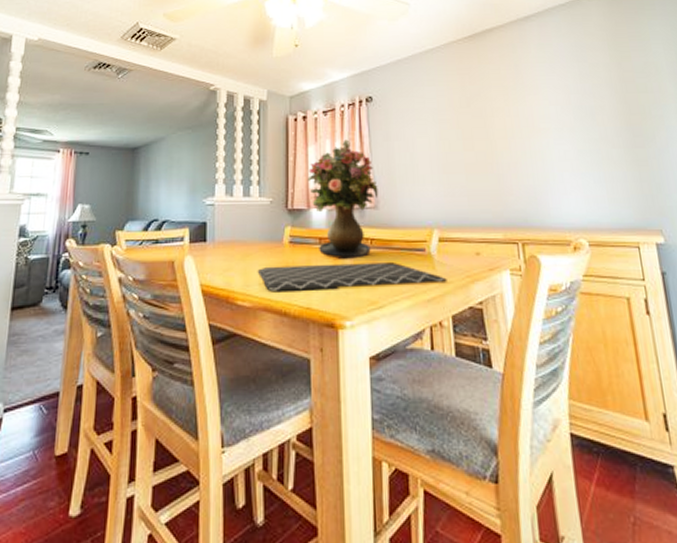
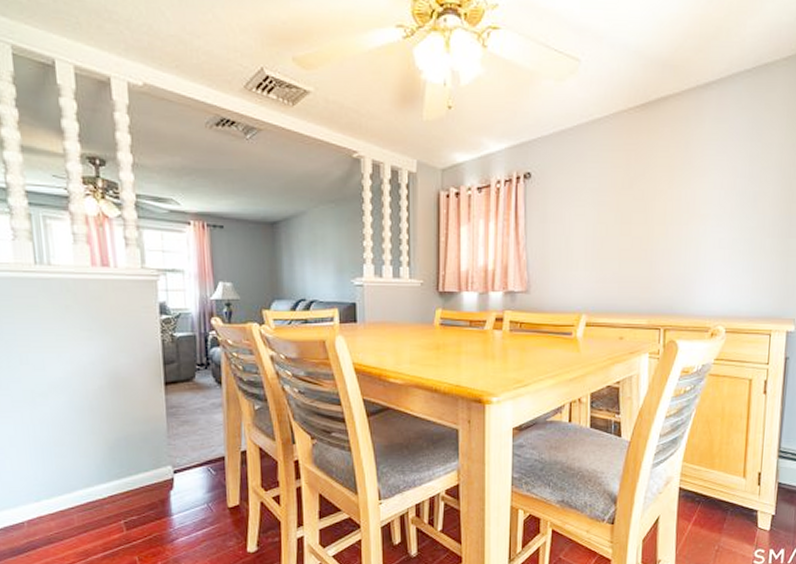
placemat: present [257,261,447,291] -> none [408,344,590,370]
bouquet: present [307,139,379,259] -> none [459,220,531,341]

